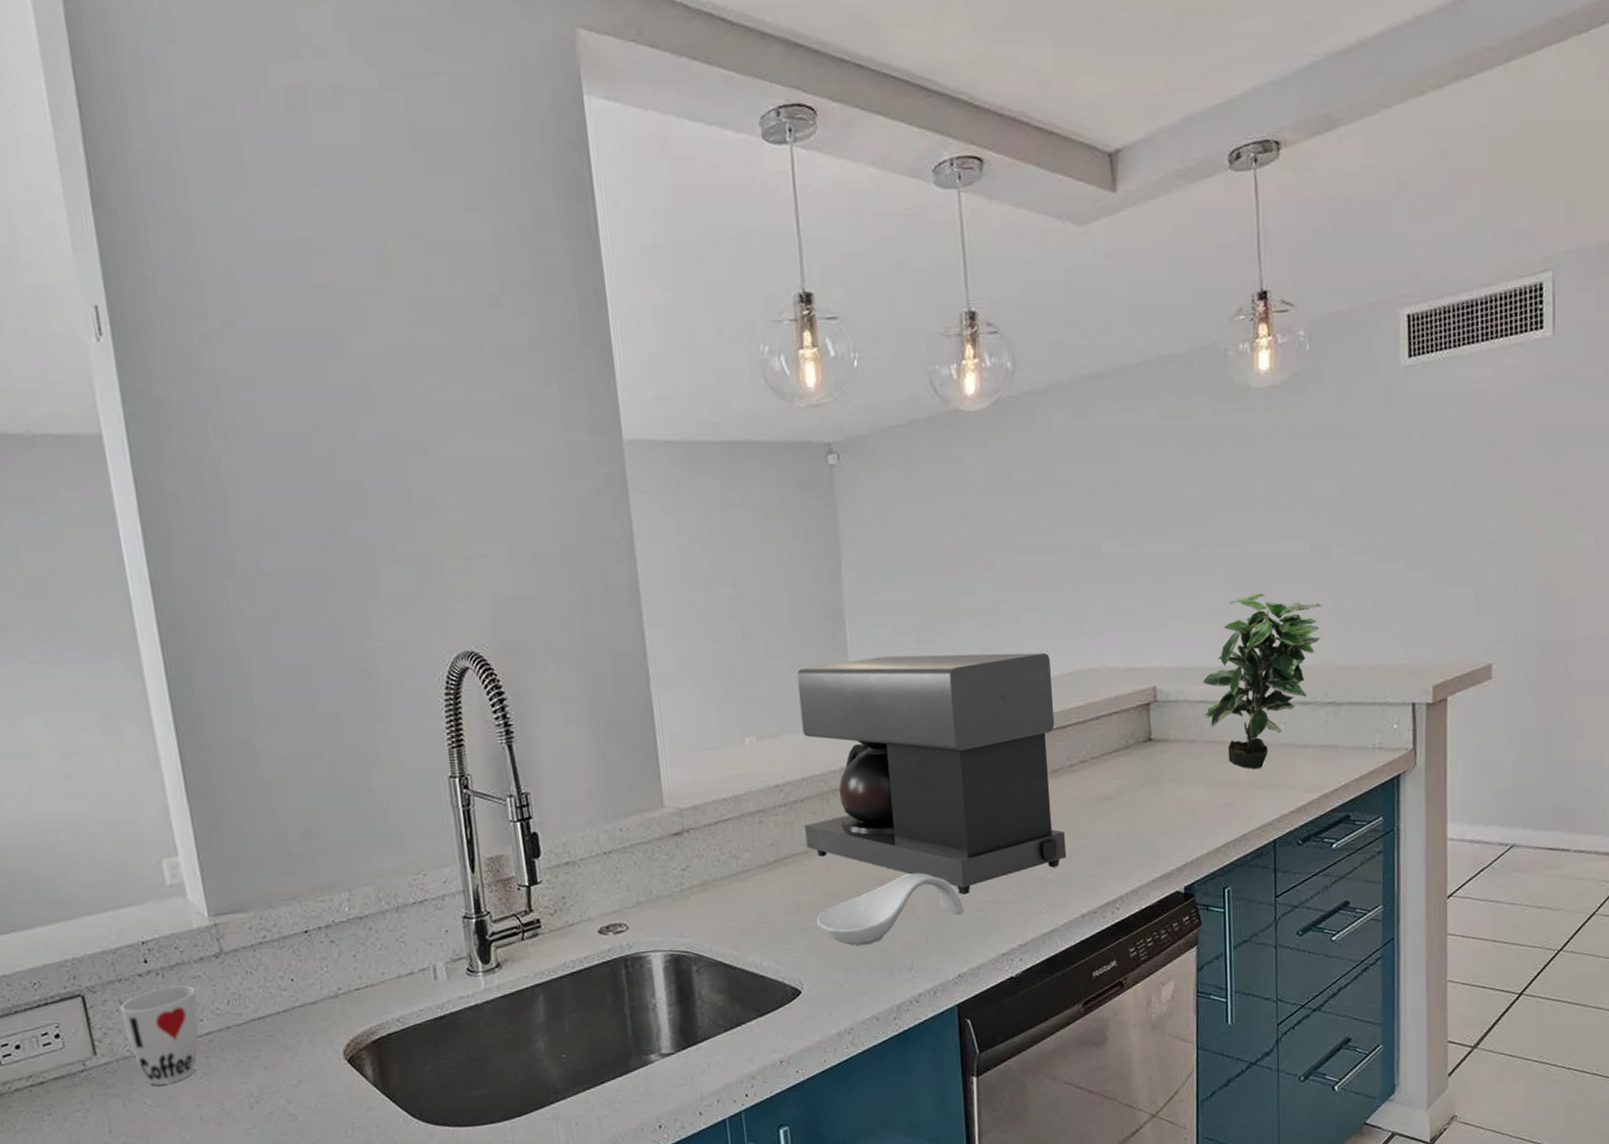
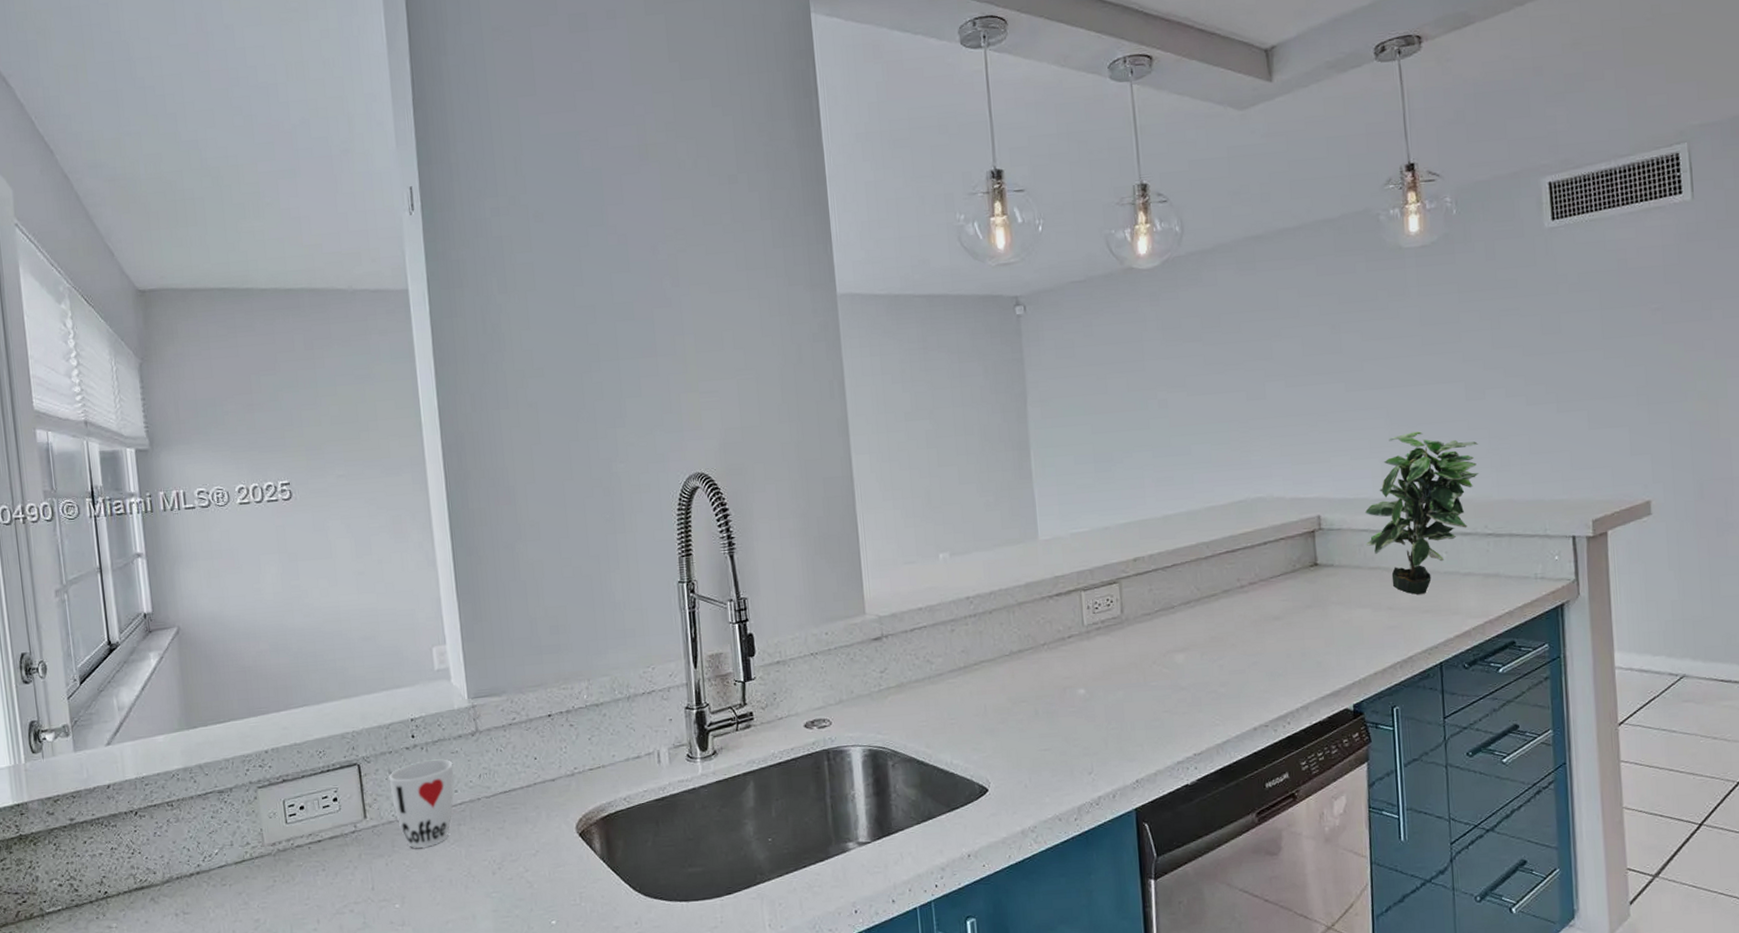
coffee maker: present [797,652,1067,895] -> none [987,482,1238,704]
spoon rest: present [816,872,964,946] -> none [1002,682,1141,749]

